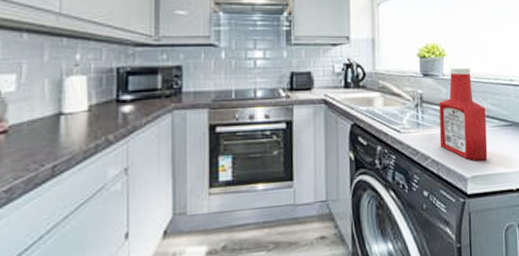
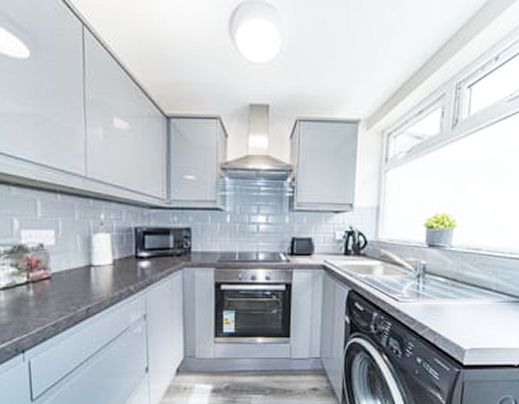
ketchup bottle: present [439,67,488,161] -> none [439,239,495,334]

